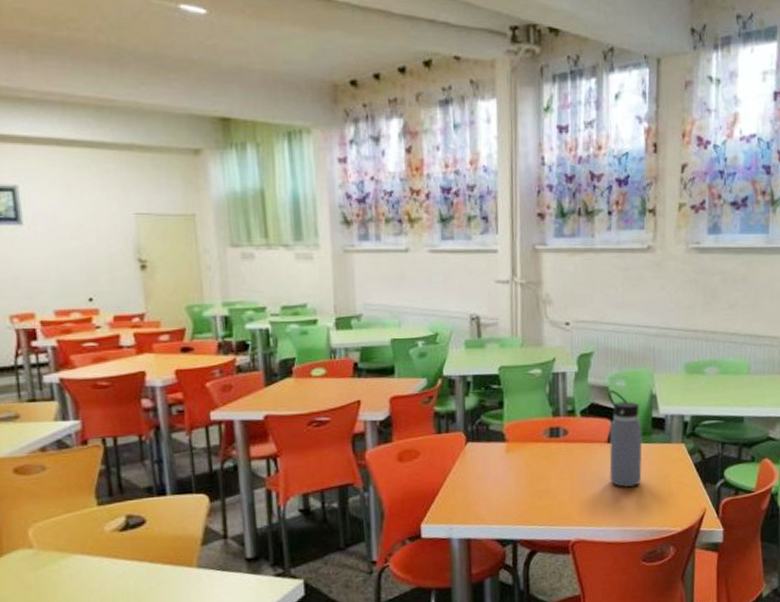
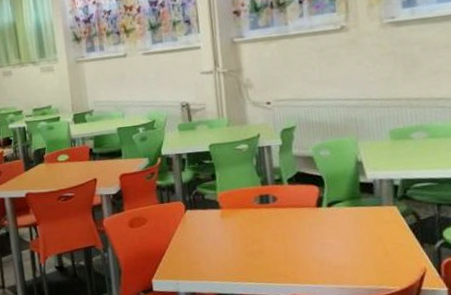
water bottle: present [607,390,643,488] -> none [312,159,354,249]

